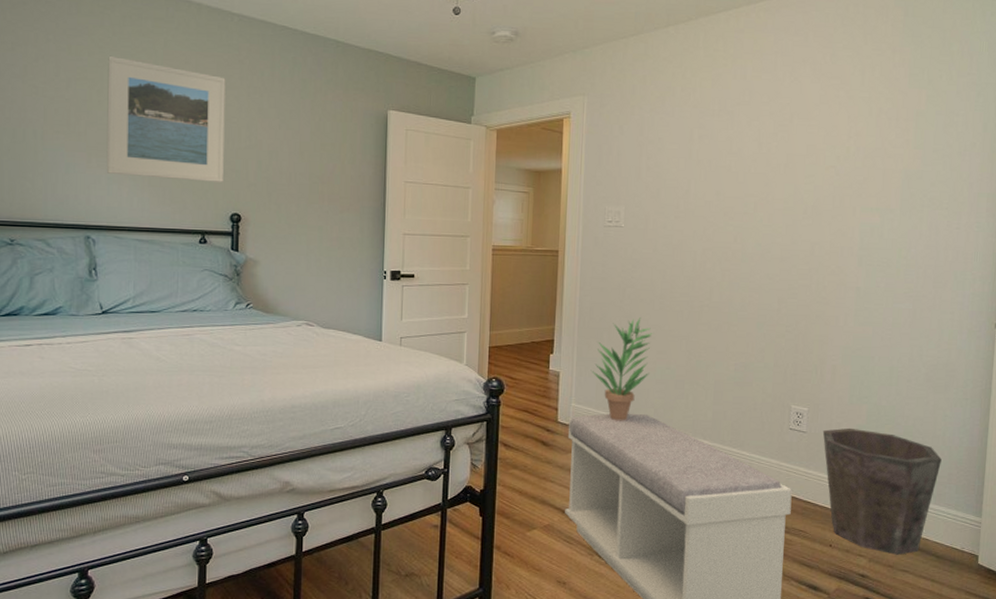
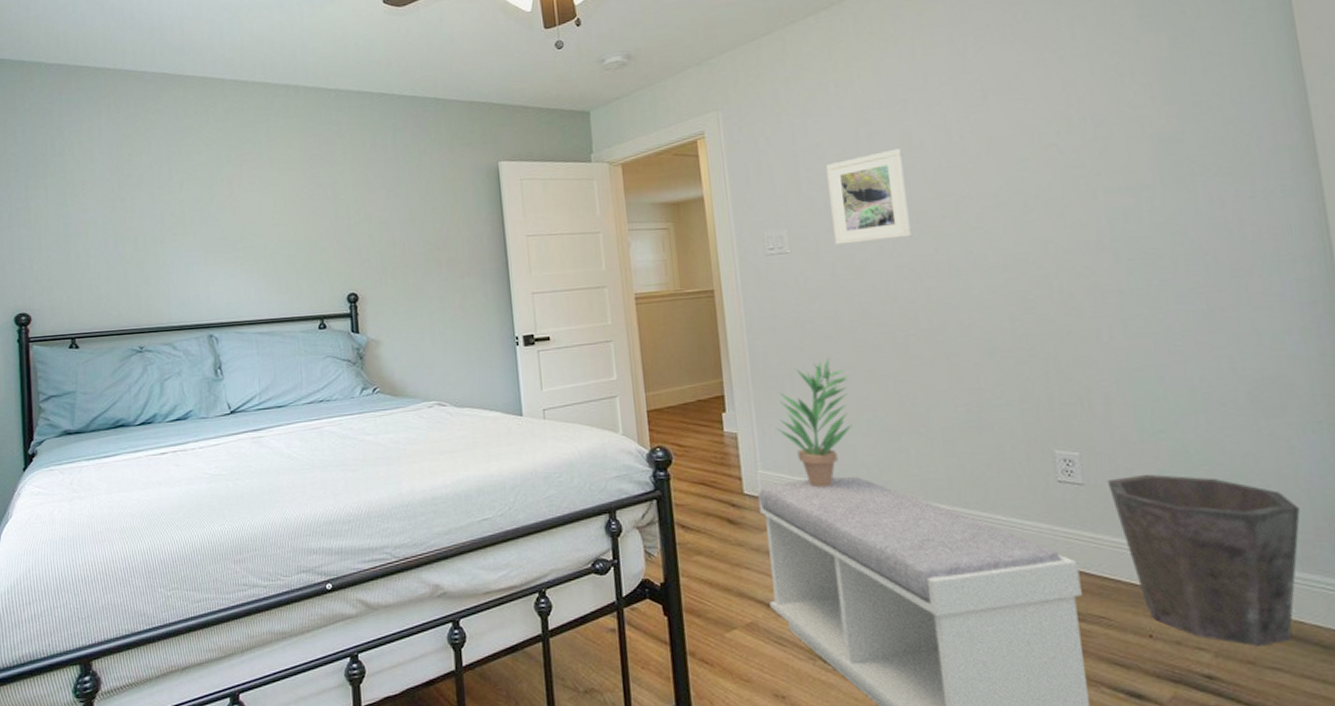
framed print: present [106,55,226,182] -> none [215,151,337,269]
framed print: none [660,151,724,226] -> present [826,148,914,245]

